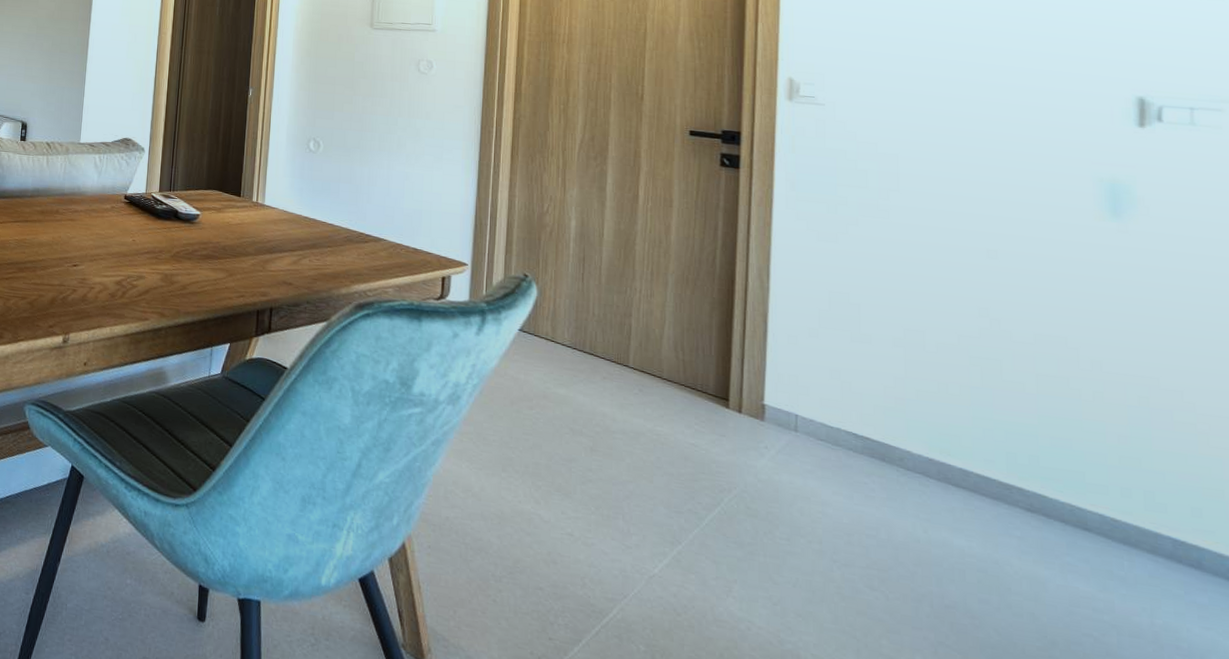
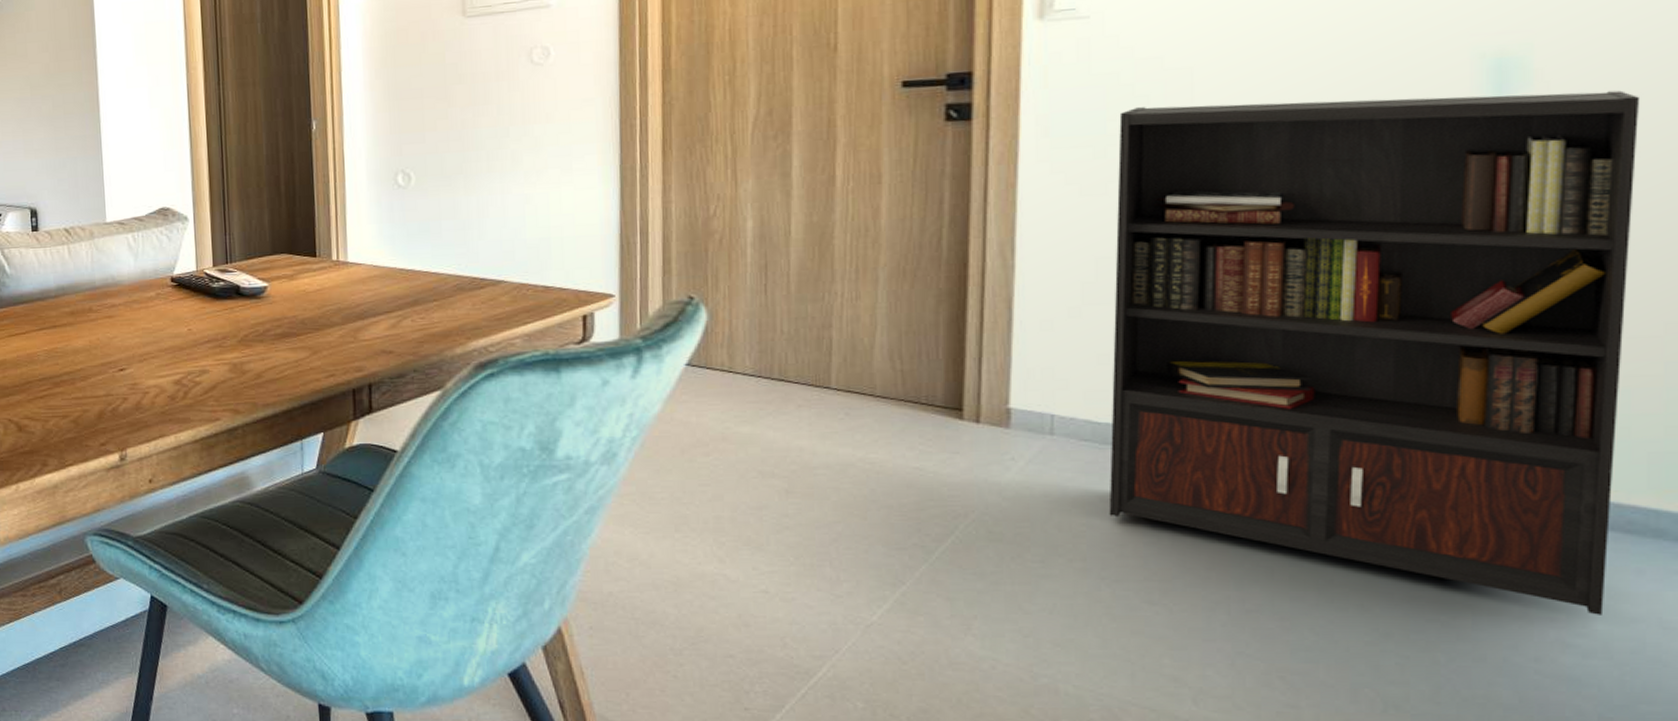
bookcase: none [839,178,1216,649] -> present [1108,90,1641,615]

